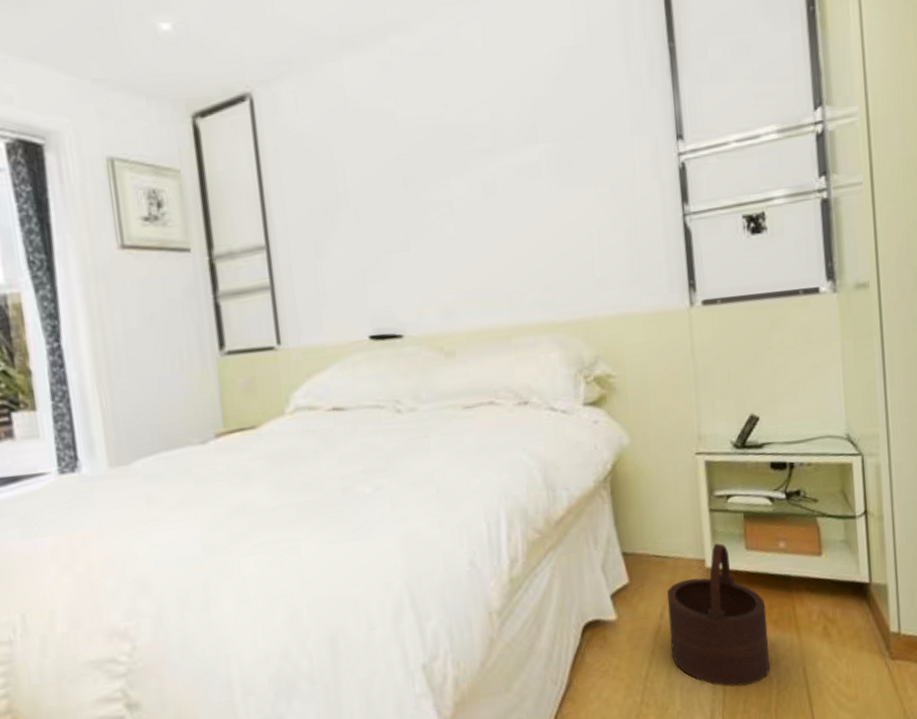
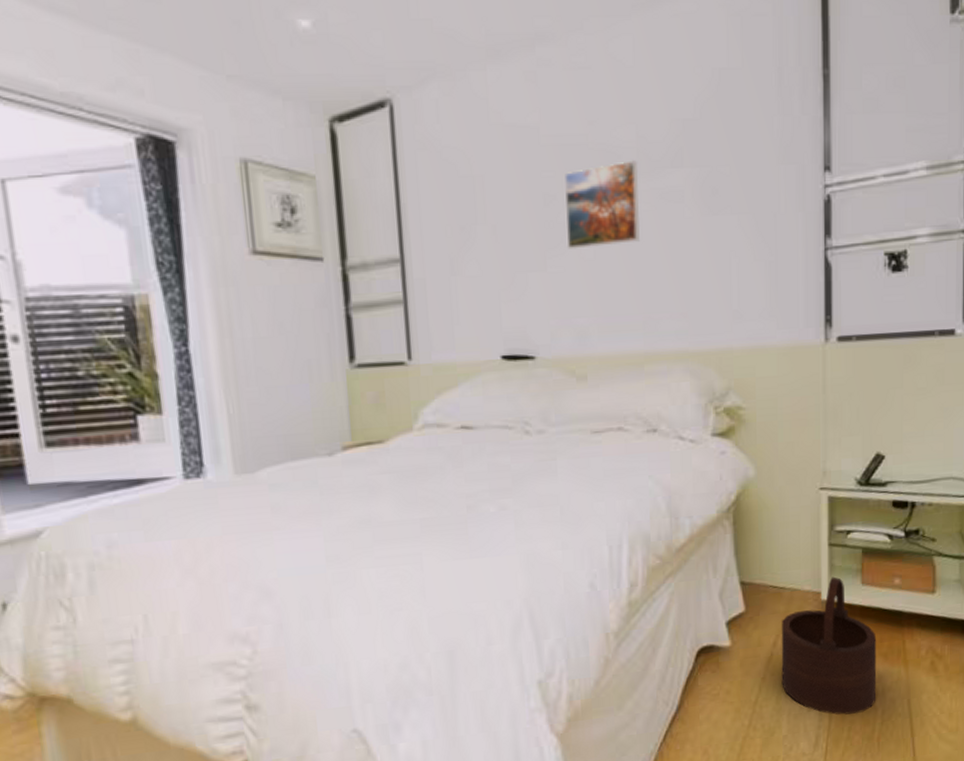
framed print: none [423,139,500,228] -> present [565,160,640,249]

